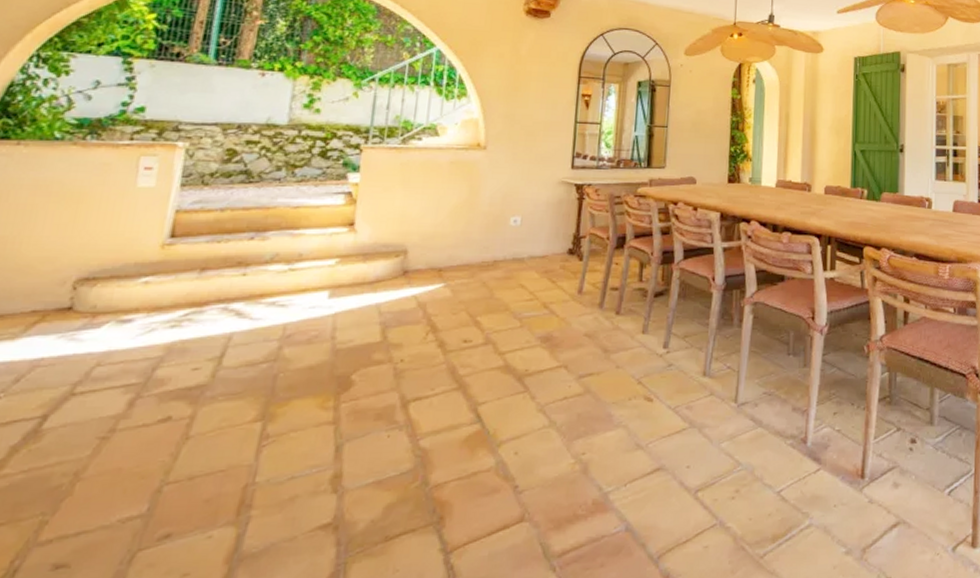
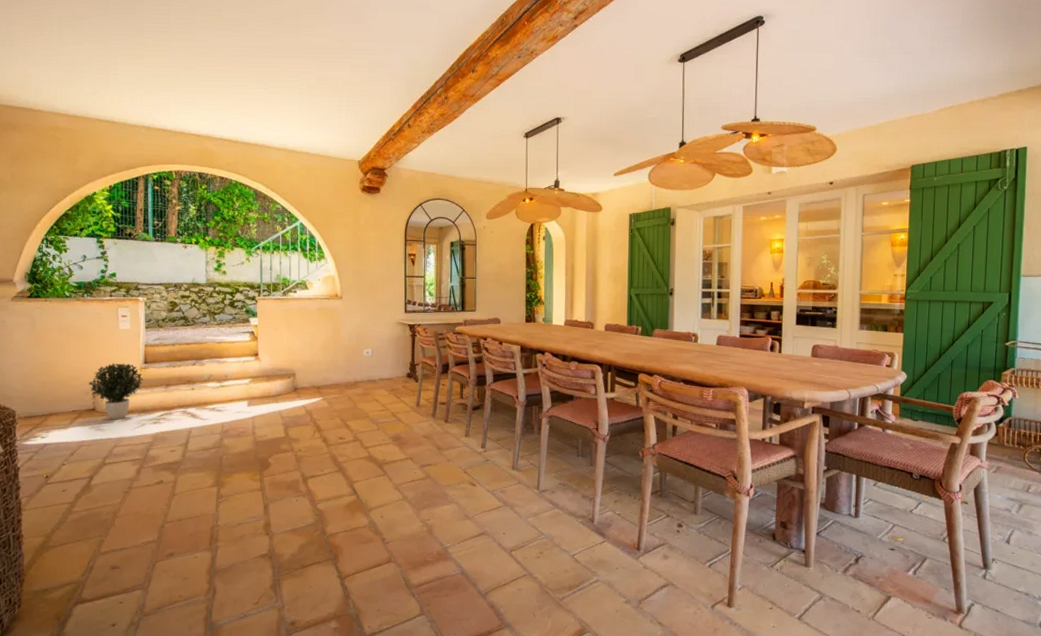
potted plant: none [68,237,165,324] -> present [89,363,144,420]

